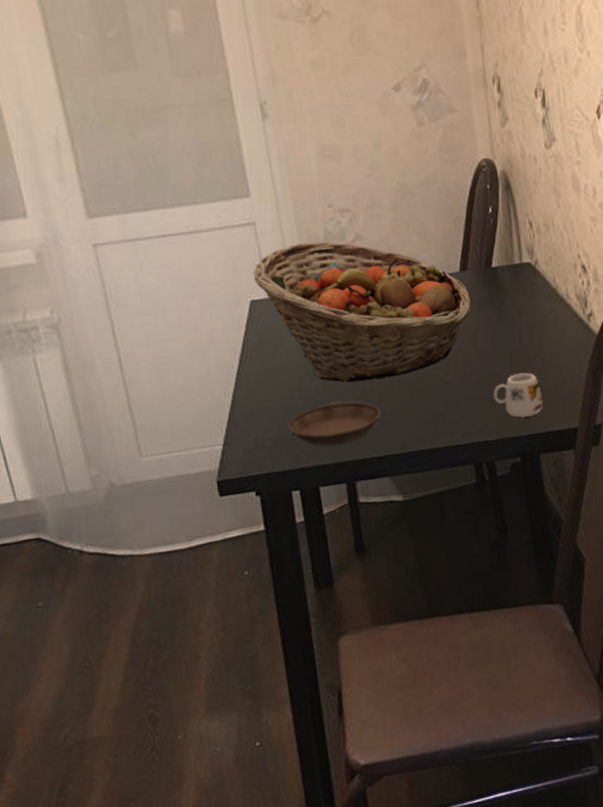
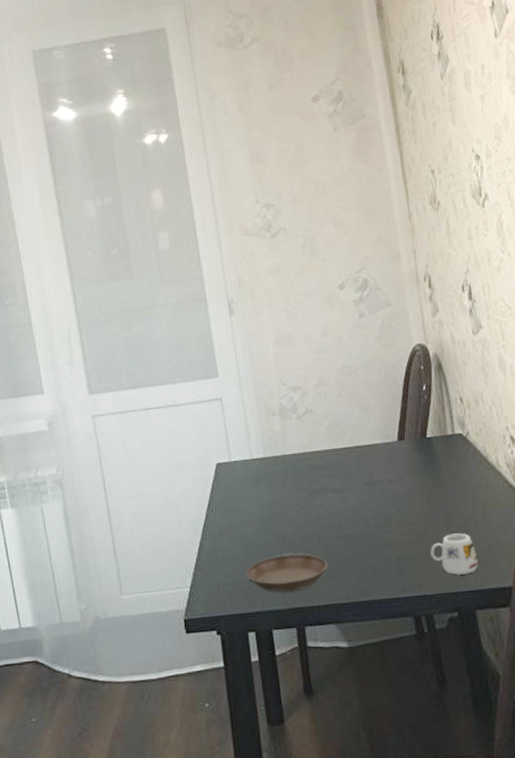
fruit basket: present [253,242,472,383] -> none [220,415,409,537]

